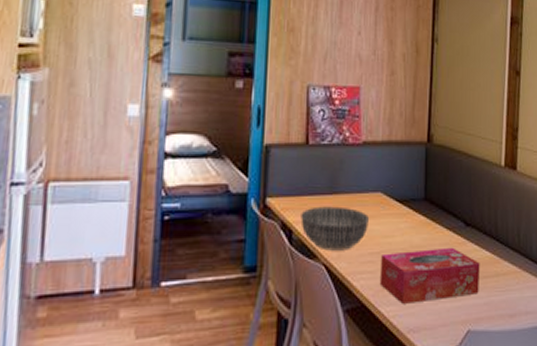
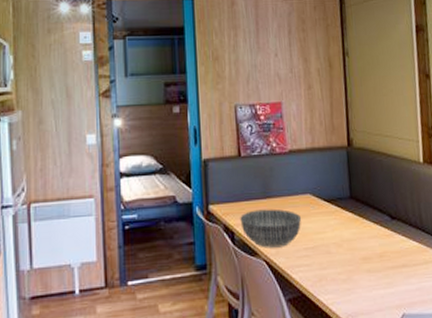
tissue box: present [379,247,480,304] -> none [315,239,410,292]

